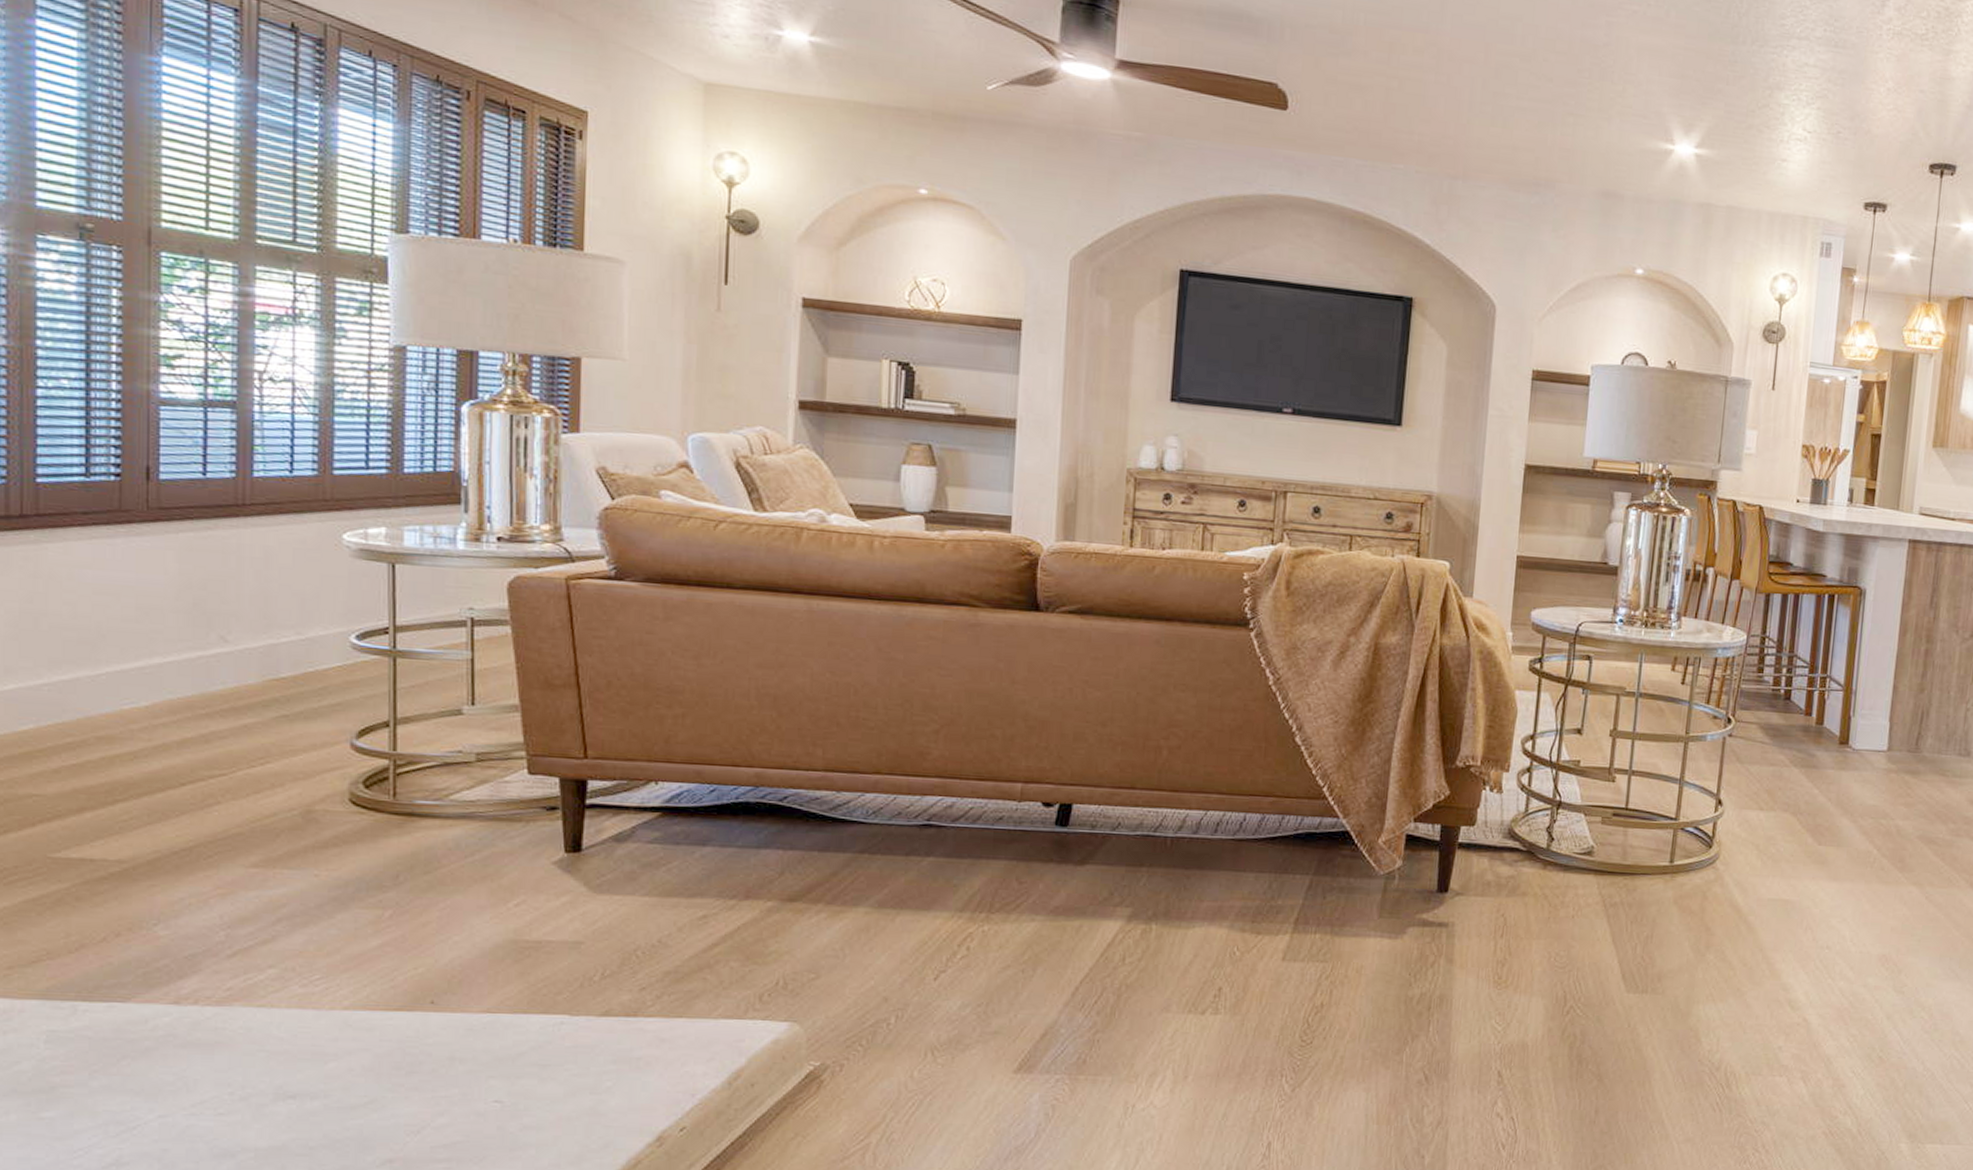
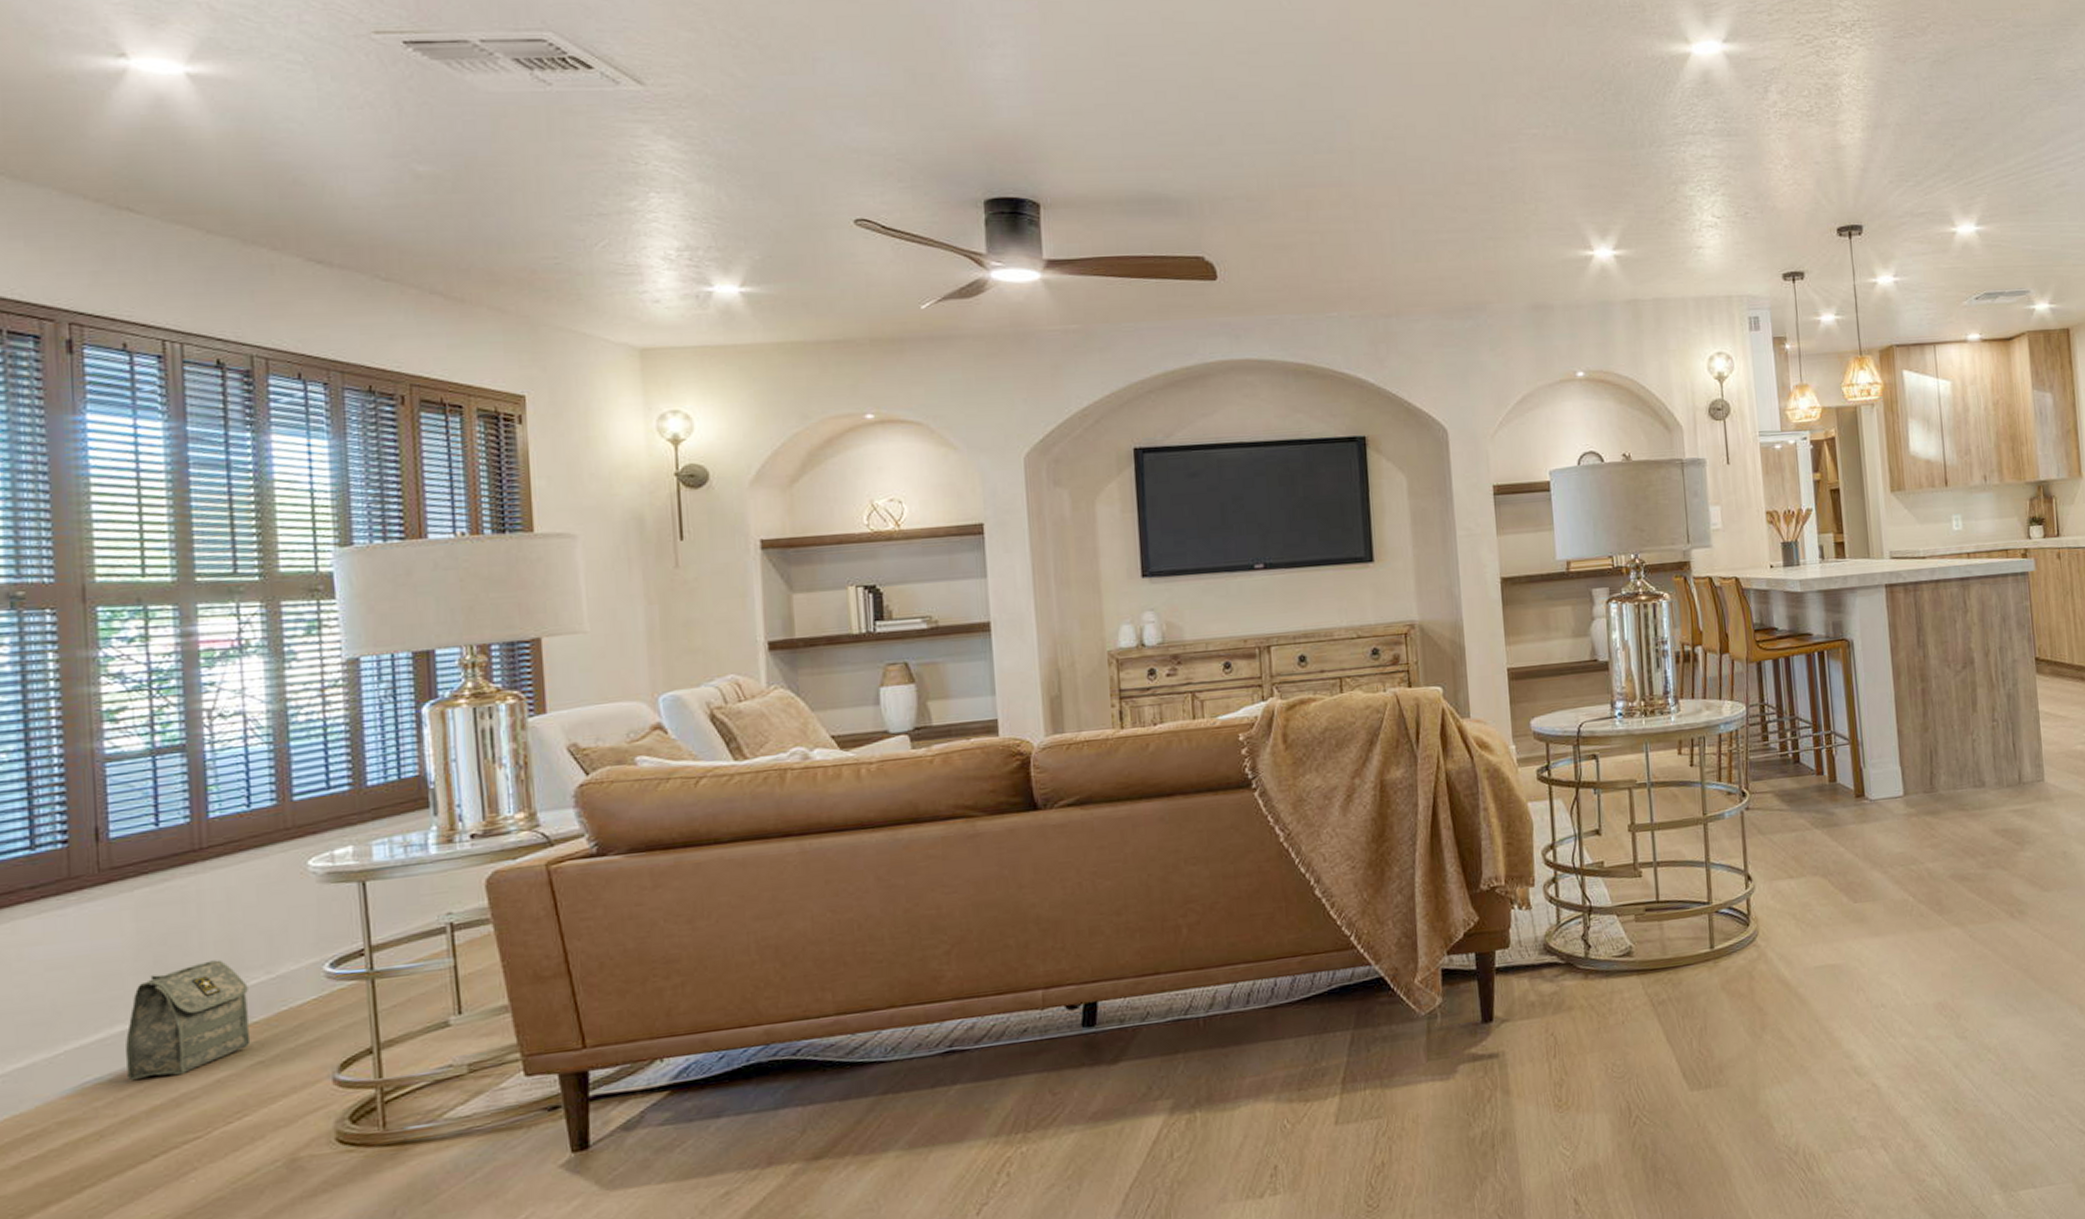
bag: none [161,612,279,714] -> present [124,959,251,1081]

